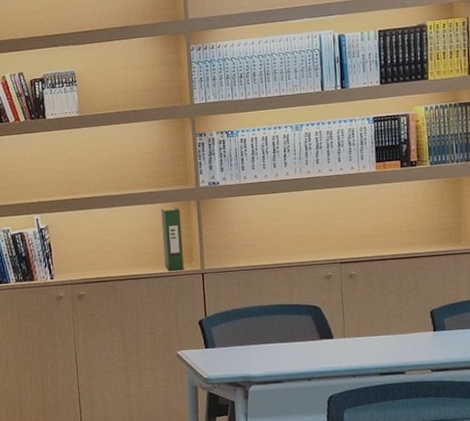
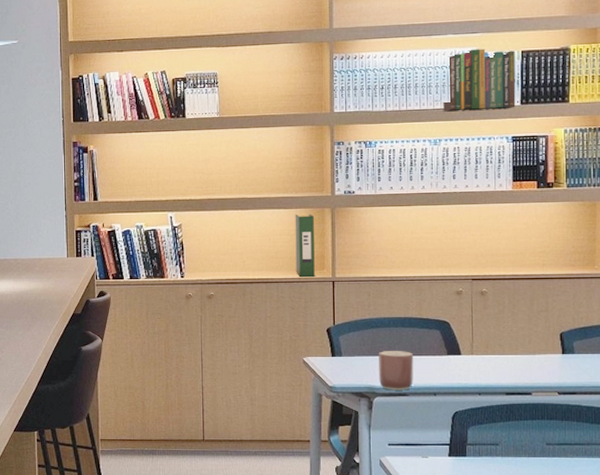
mug: none [252,338,288,378] -> present [379,351,414,390]
books: none [302,30,375,97] -> present [443,48,516,112]

